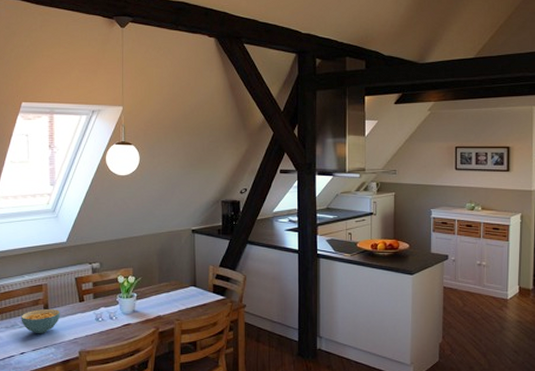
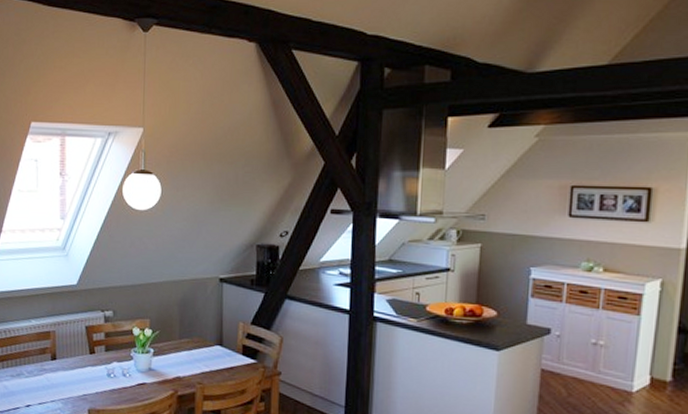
cereal bowl: present [21,308,61,334] -> none [27,358,69,387]

